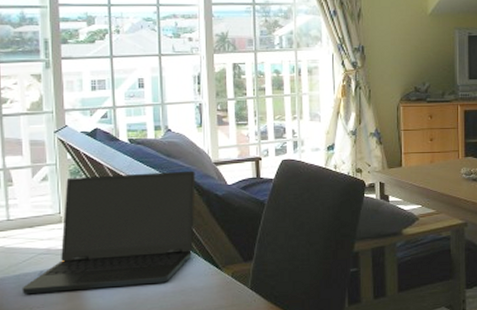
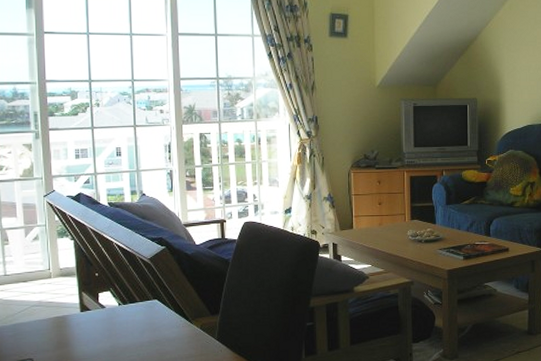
laptop: present [22,170,195,295] -> none [17,231,168,342]

